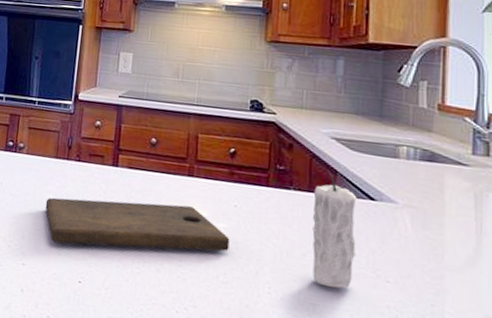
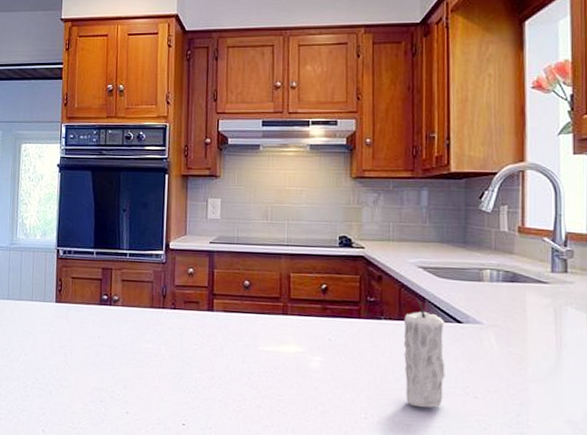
cutting board: present [45,197,230,252] -> none [144,343,326,390]

